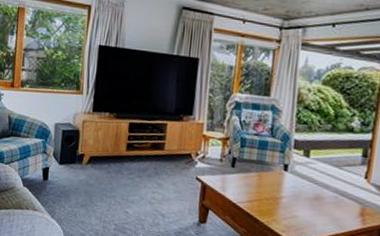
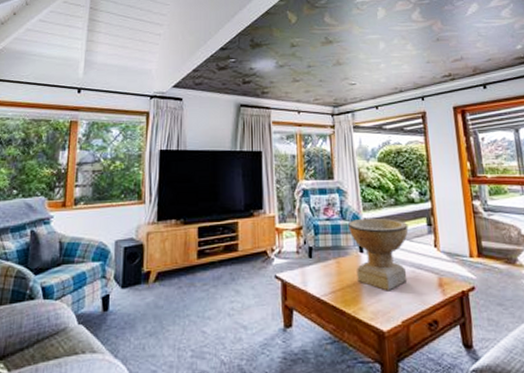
decorative bowl: none [276,139,341,211] -> present [348,217,409,291]

